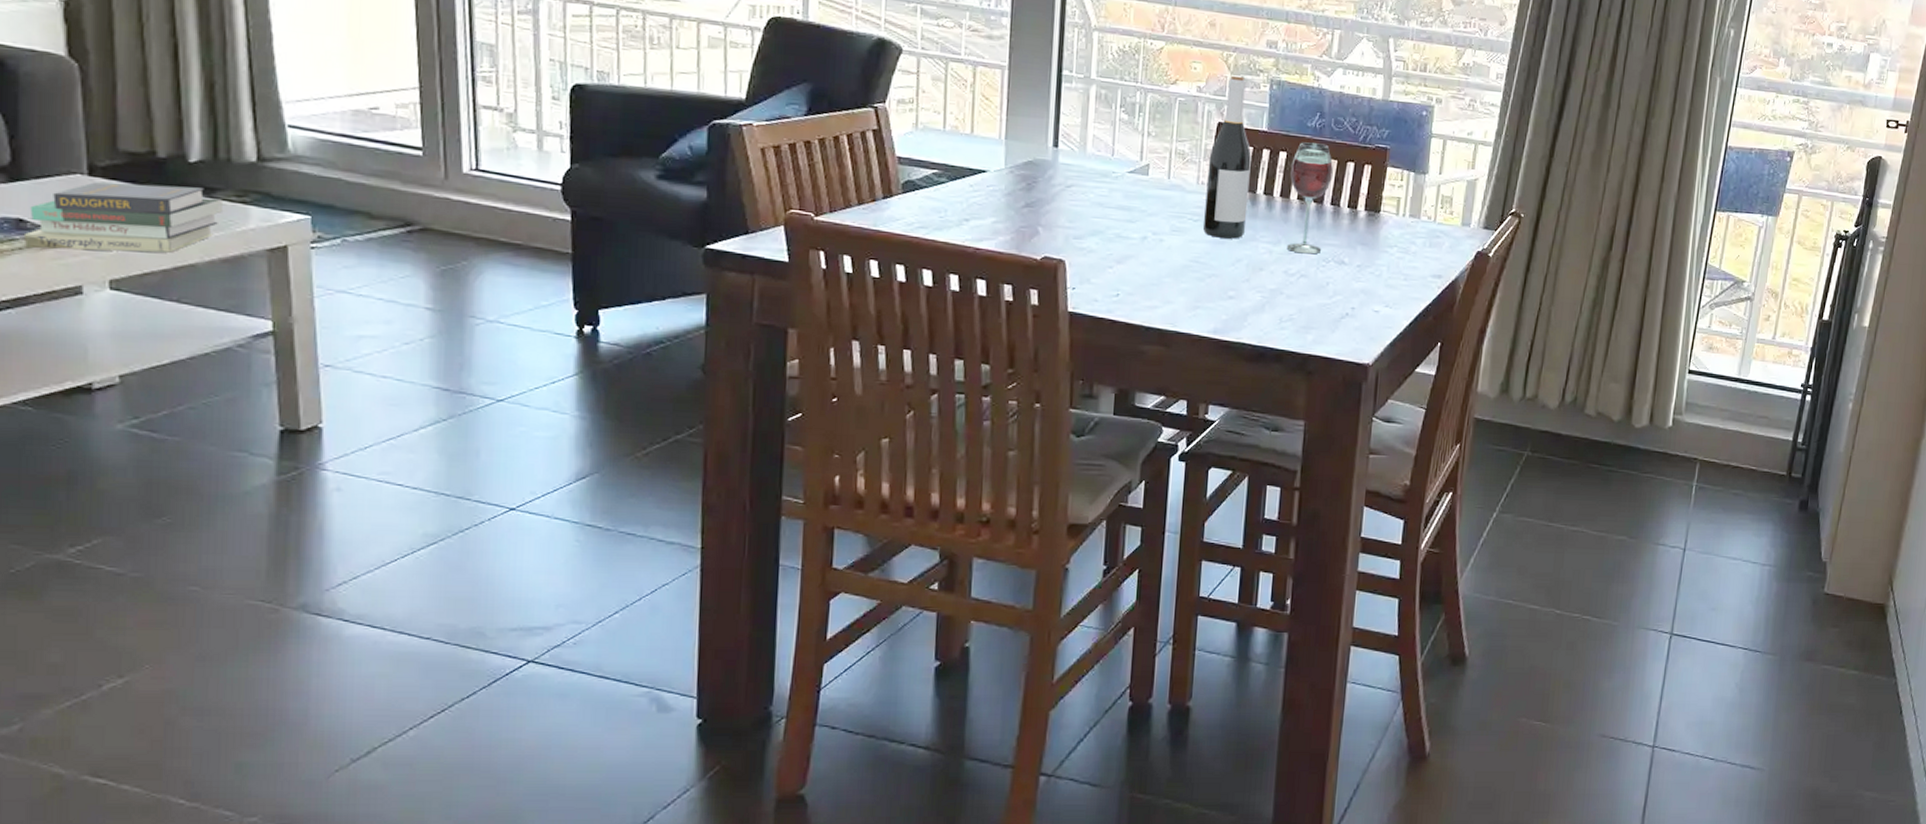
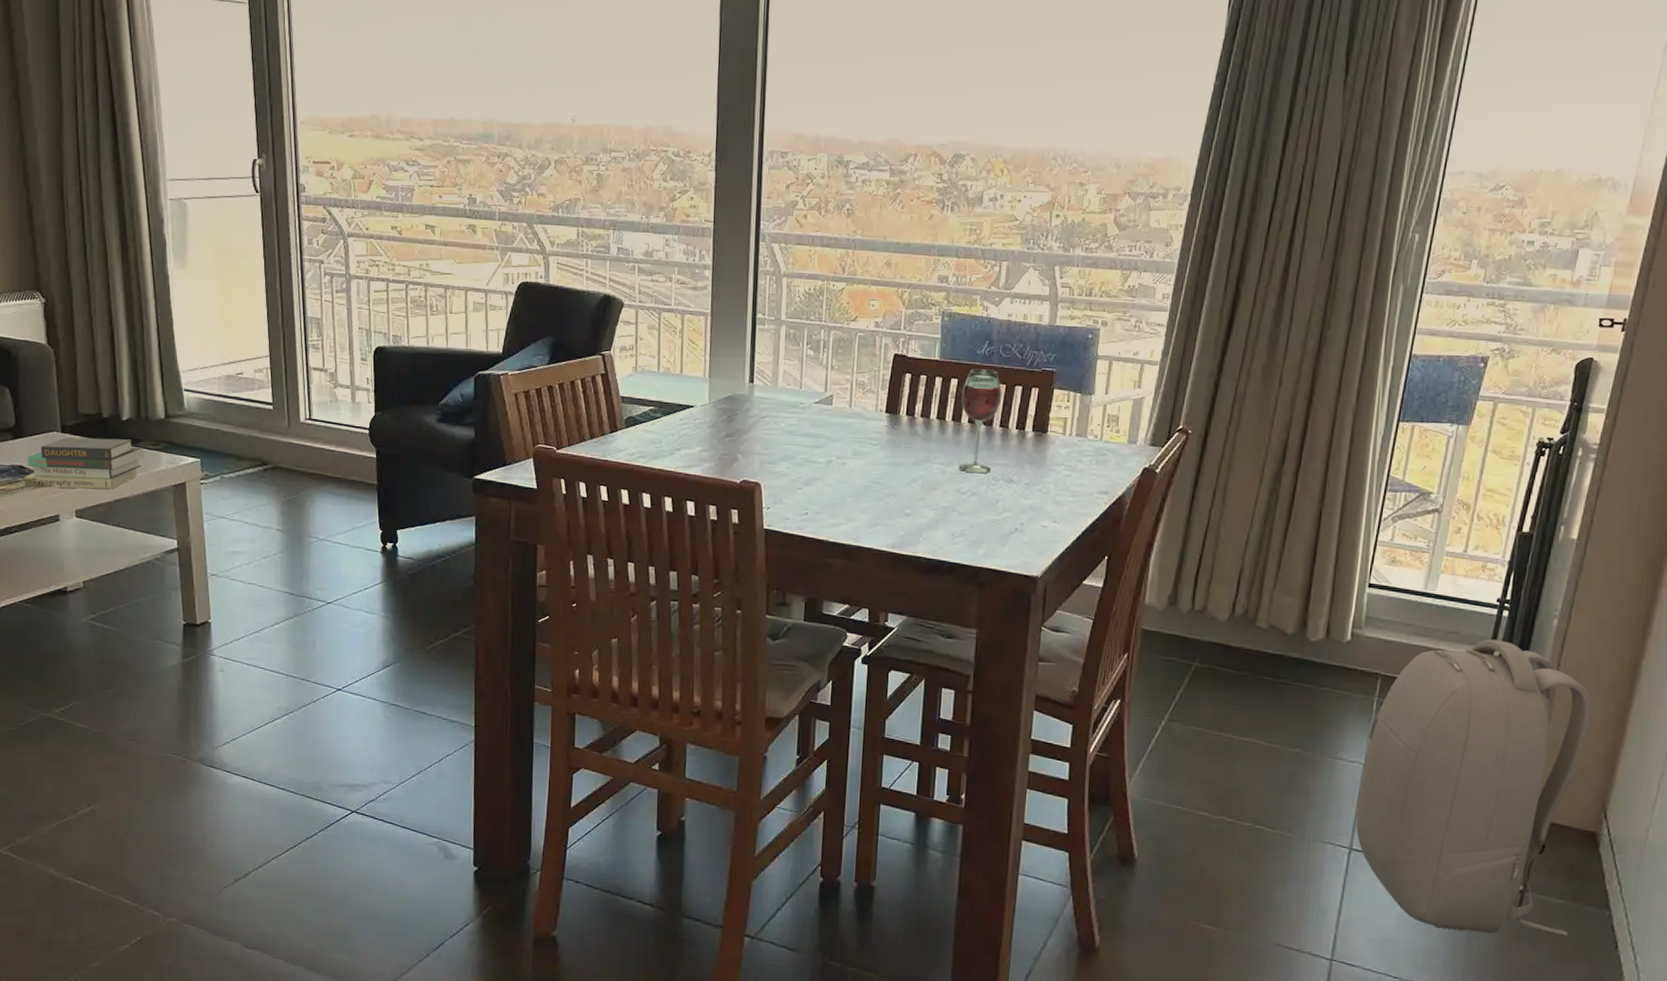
wine bottle: present [1202,75,1252,239] -> none [881,310,925,461]
backpack: none [1676,423,1882,708] -> present [1355,639,1593,937]

